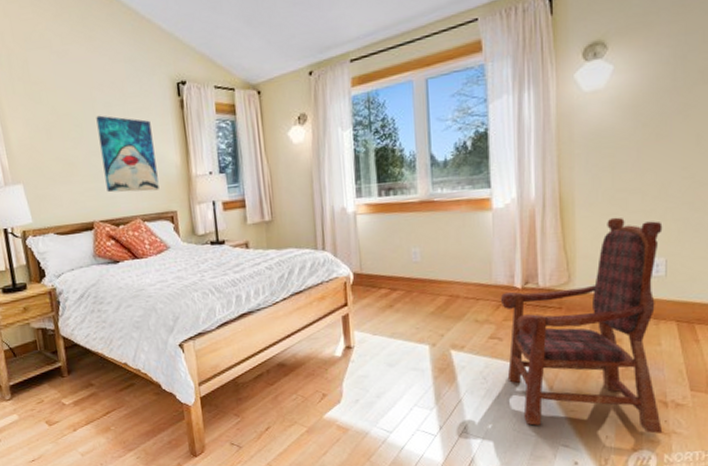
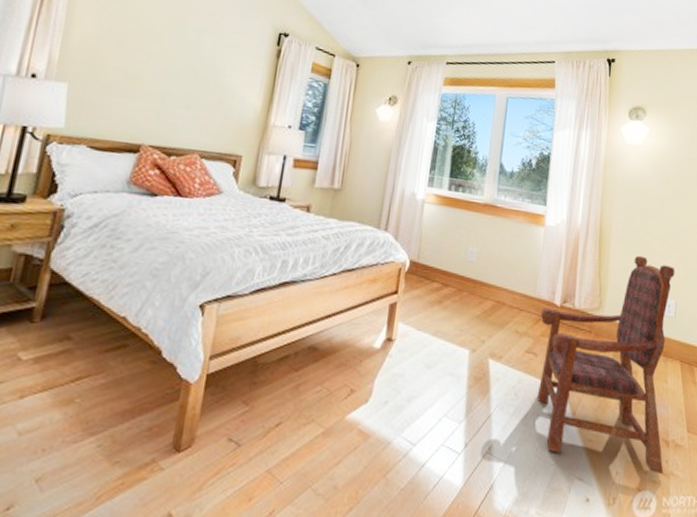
wall art: present [96,115,159,193] -> none [169,39,240,130]

